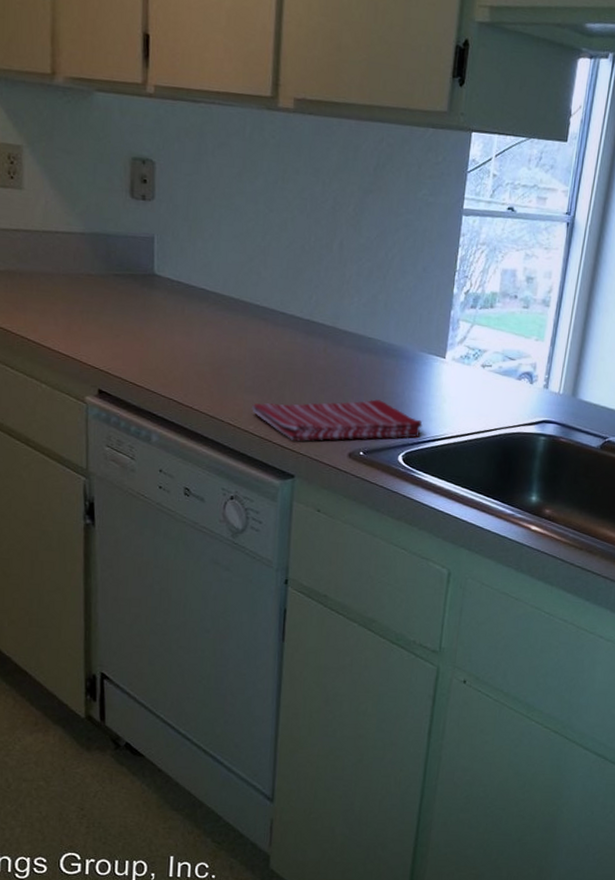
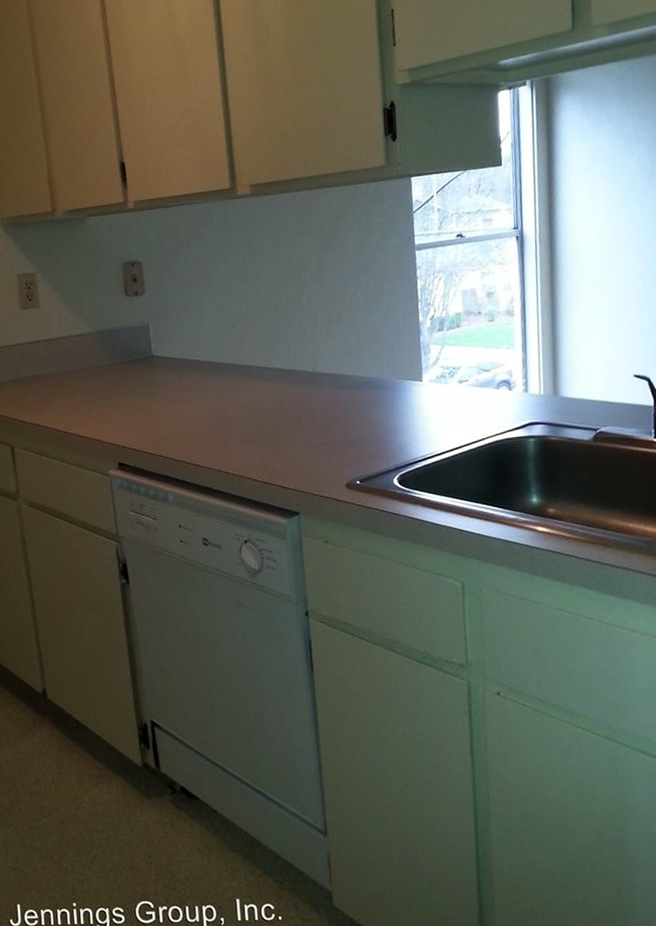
dish towel: present [252,399,423,441] -> none [252,430,412,480]

